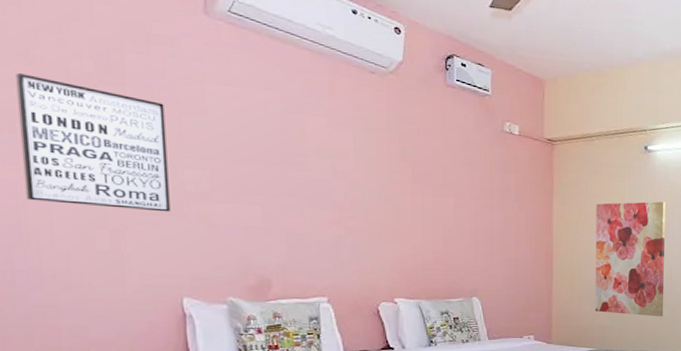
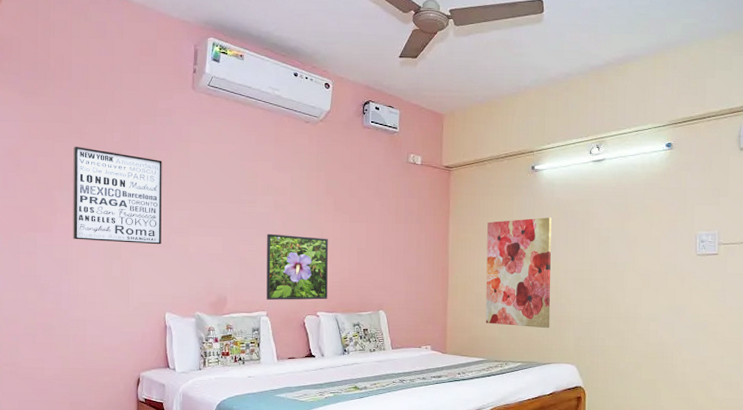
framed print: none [324,204,407,285] -> present [266,233,328,300]

